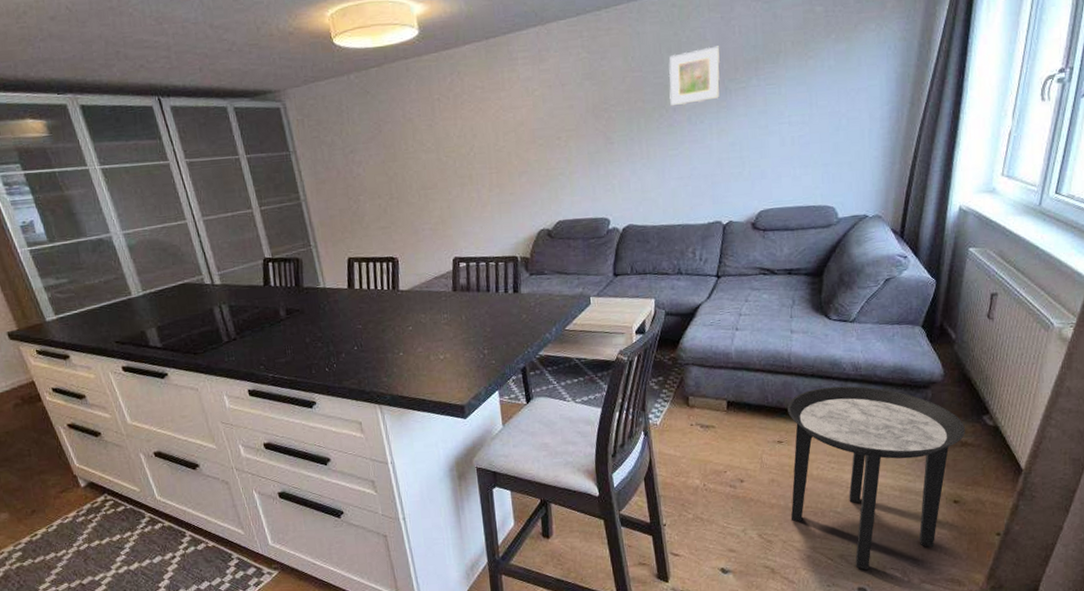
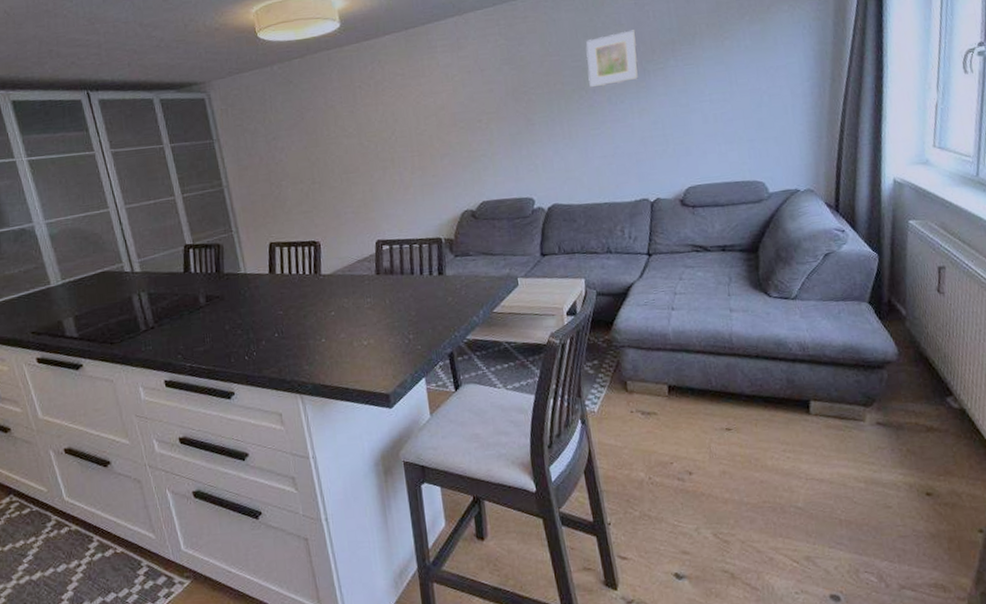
side table: present [787,386,966,570] -> none [733,367,930,575]

